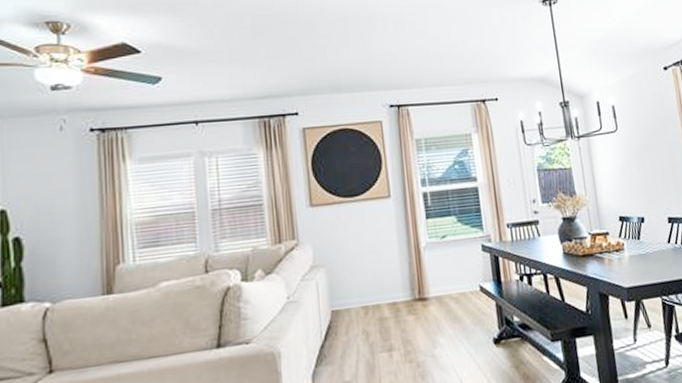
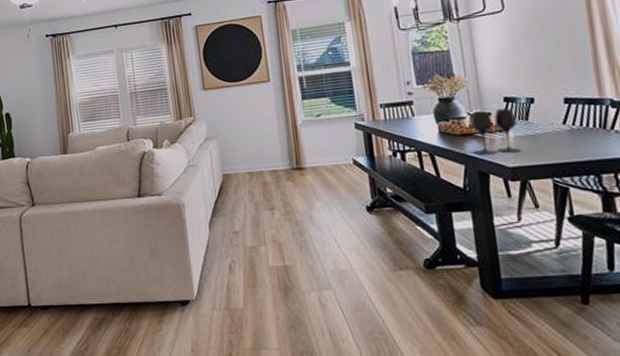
wine glass: none [591,227,635,276] -> present [470,108,521,156]

